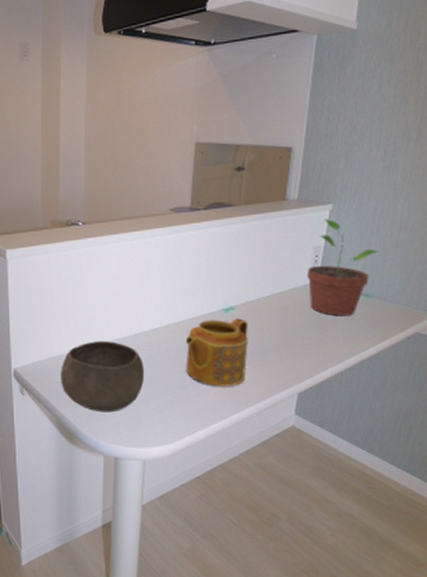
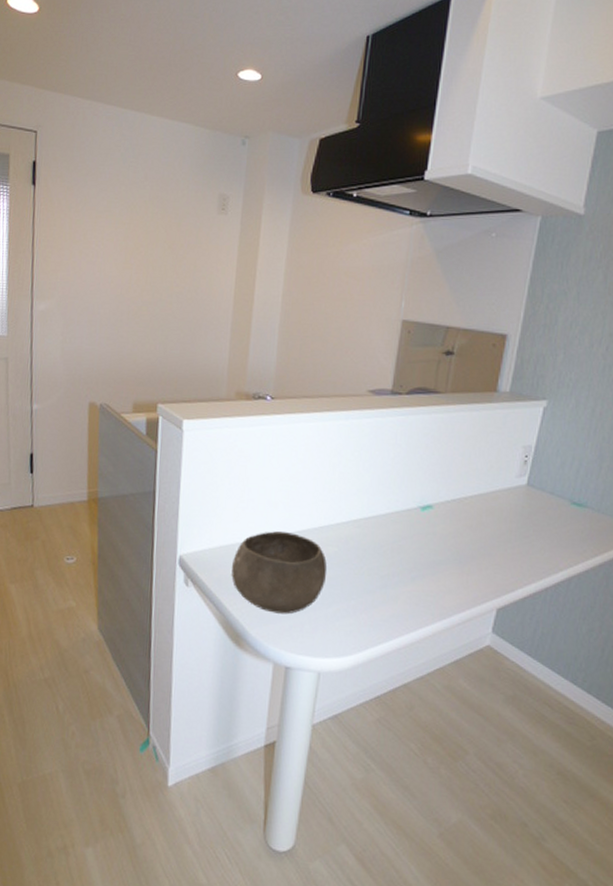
teapot: present [185,318,248,387] -> none [373,517,446,596]
potted plant: present [307,219,379,315] -> none [514,416,594,526]

